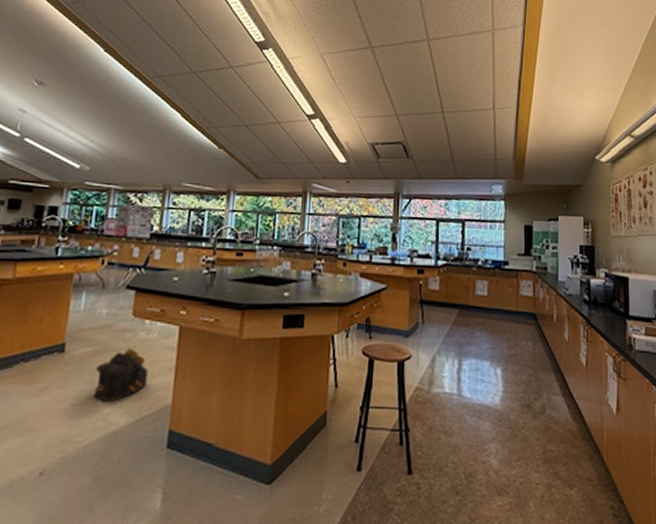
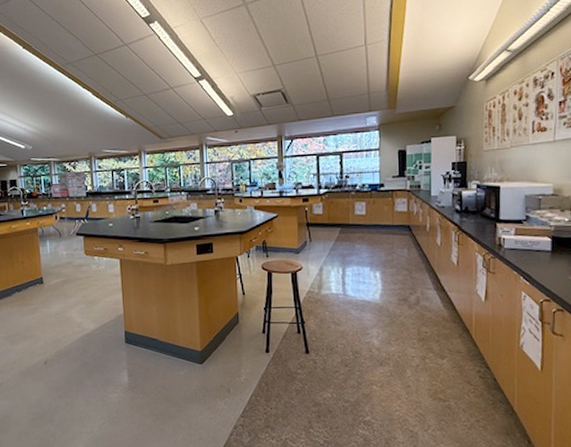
backpack: present [93,348,148,402] -> none [67,277,104,315]

